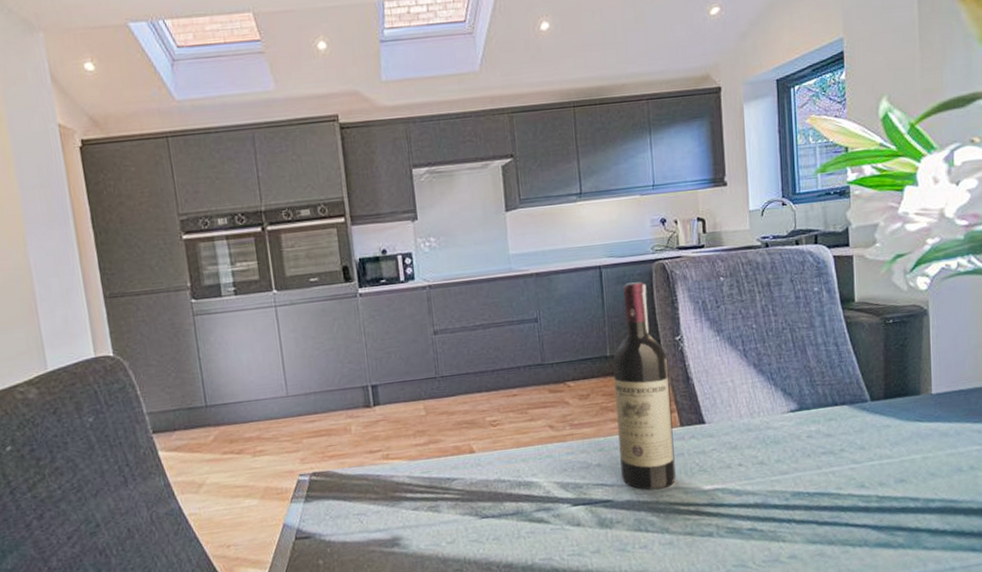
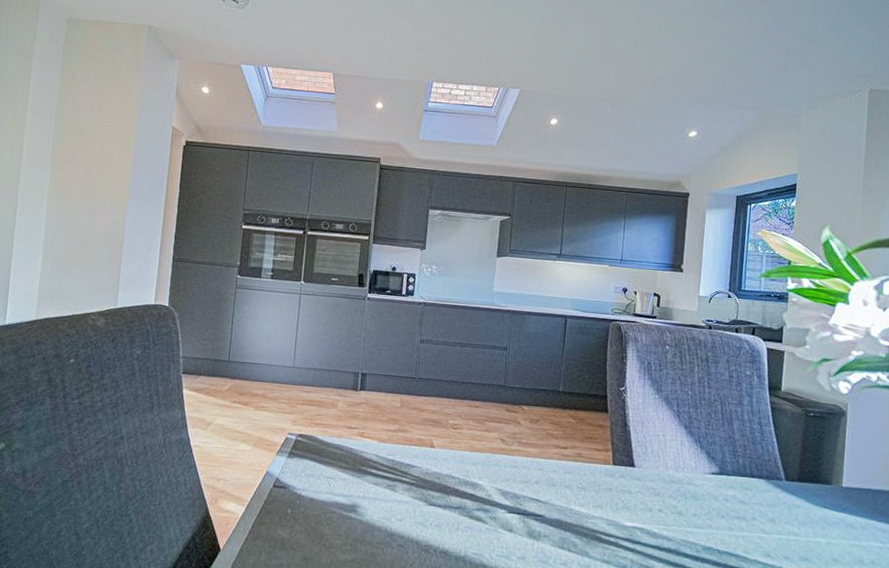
wine bottle: present [613,282,676,490] -> none [555,334,611,516]

